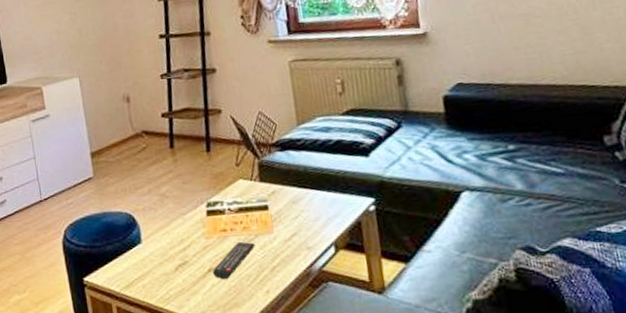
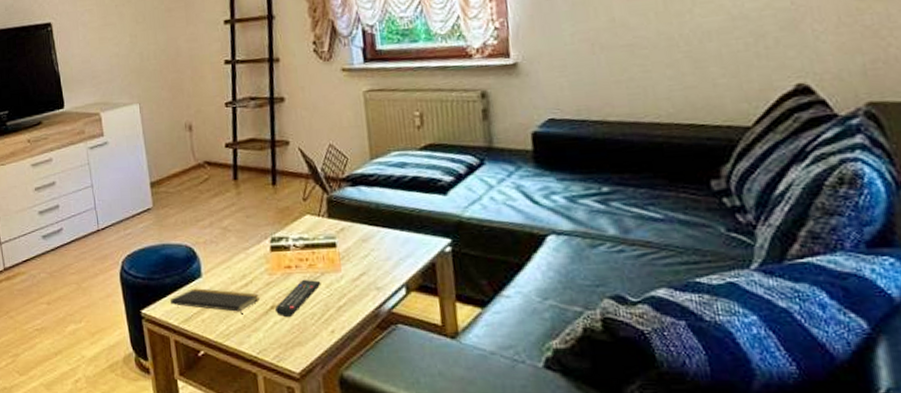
notepad: none [112,254,198,279] -> present [170,288,260,315]

